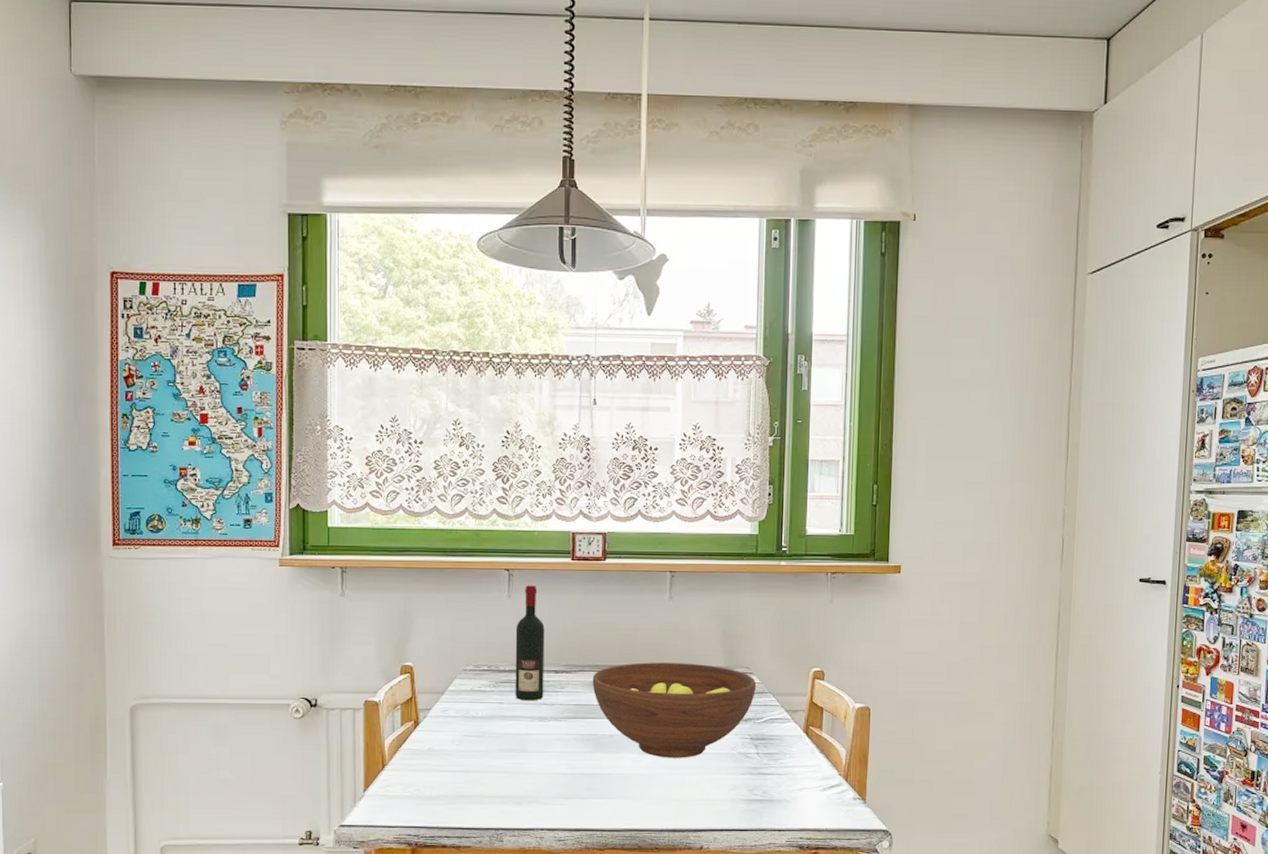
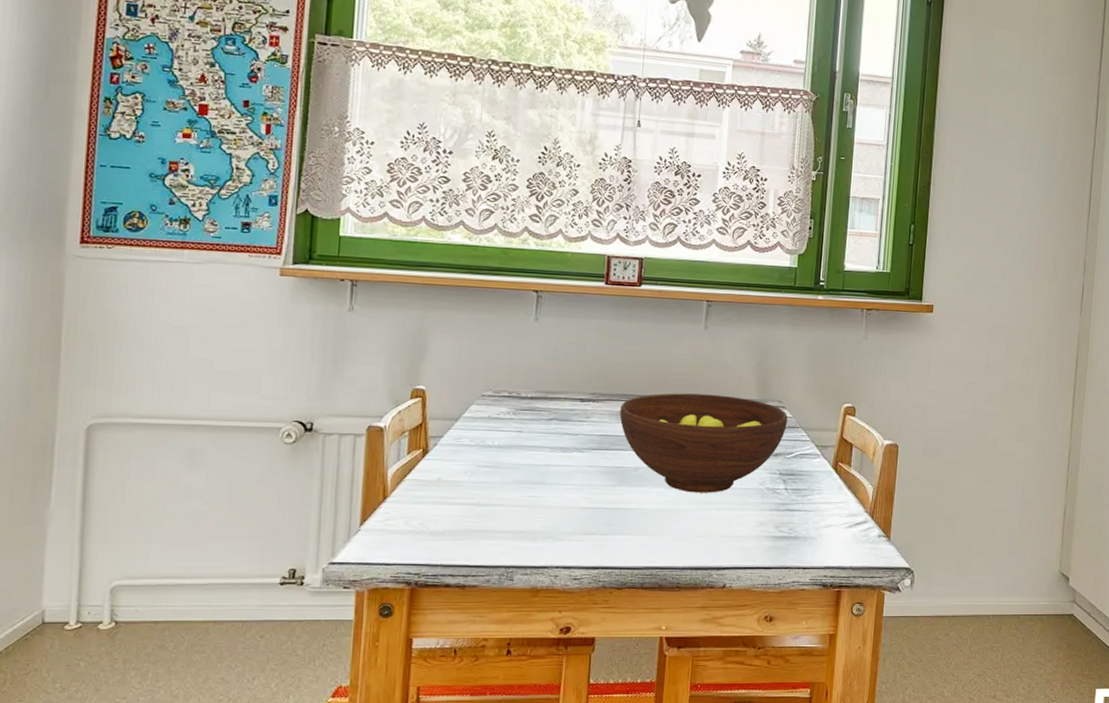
wine bottle: present [515,585,545,701] -> none [536,308,573,431]

